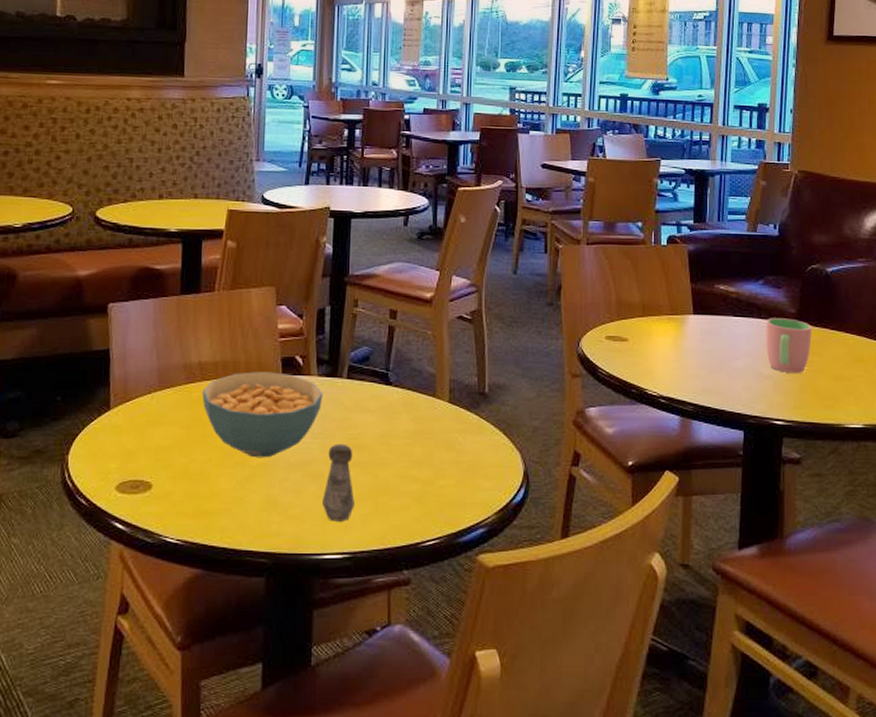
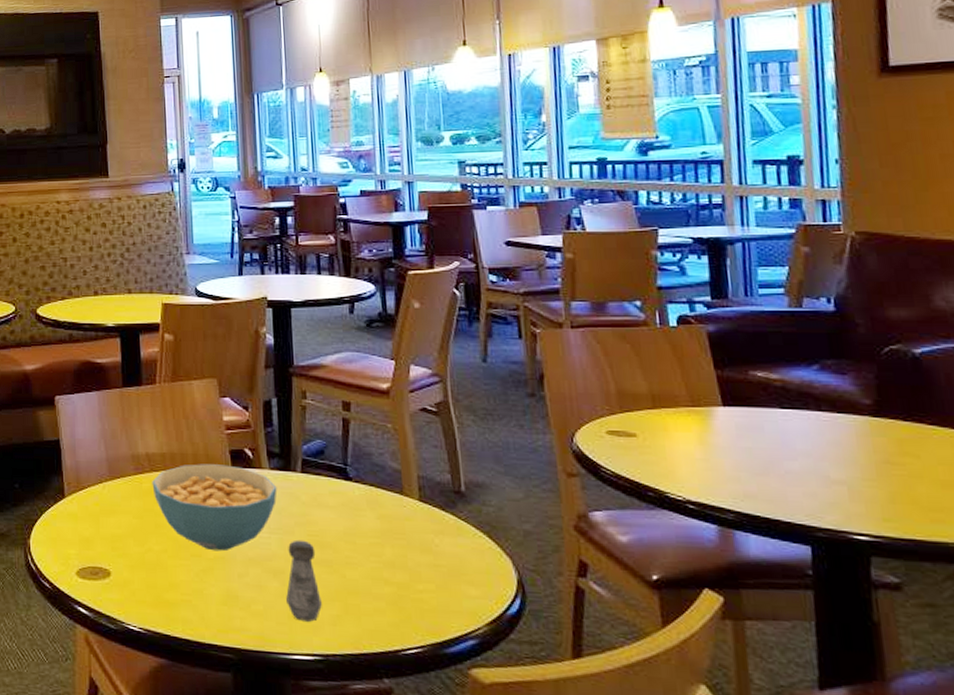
cup: present [766,318,812,373] -> none [828,410,901,478]

